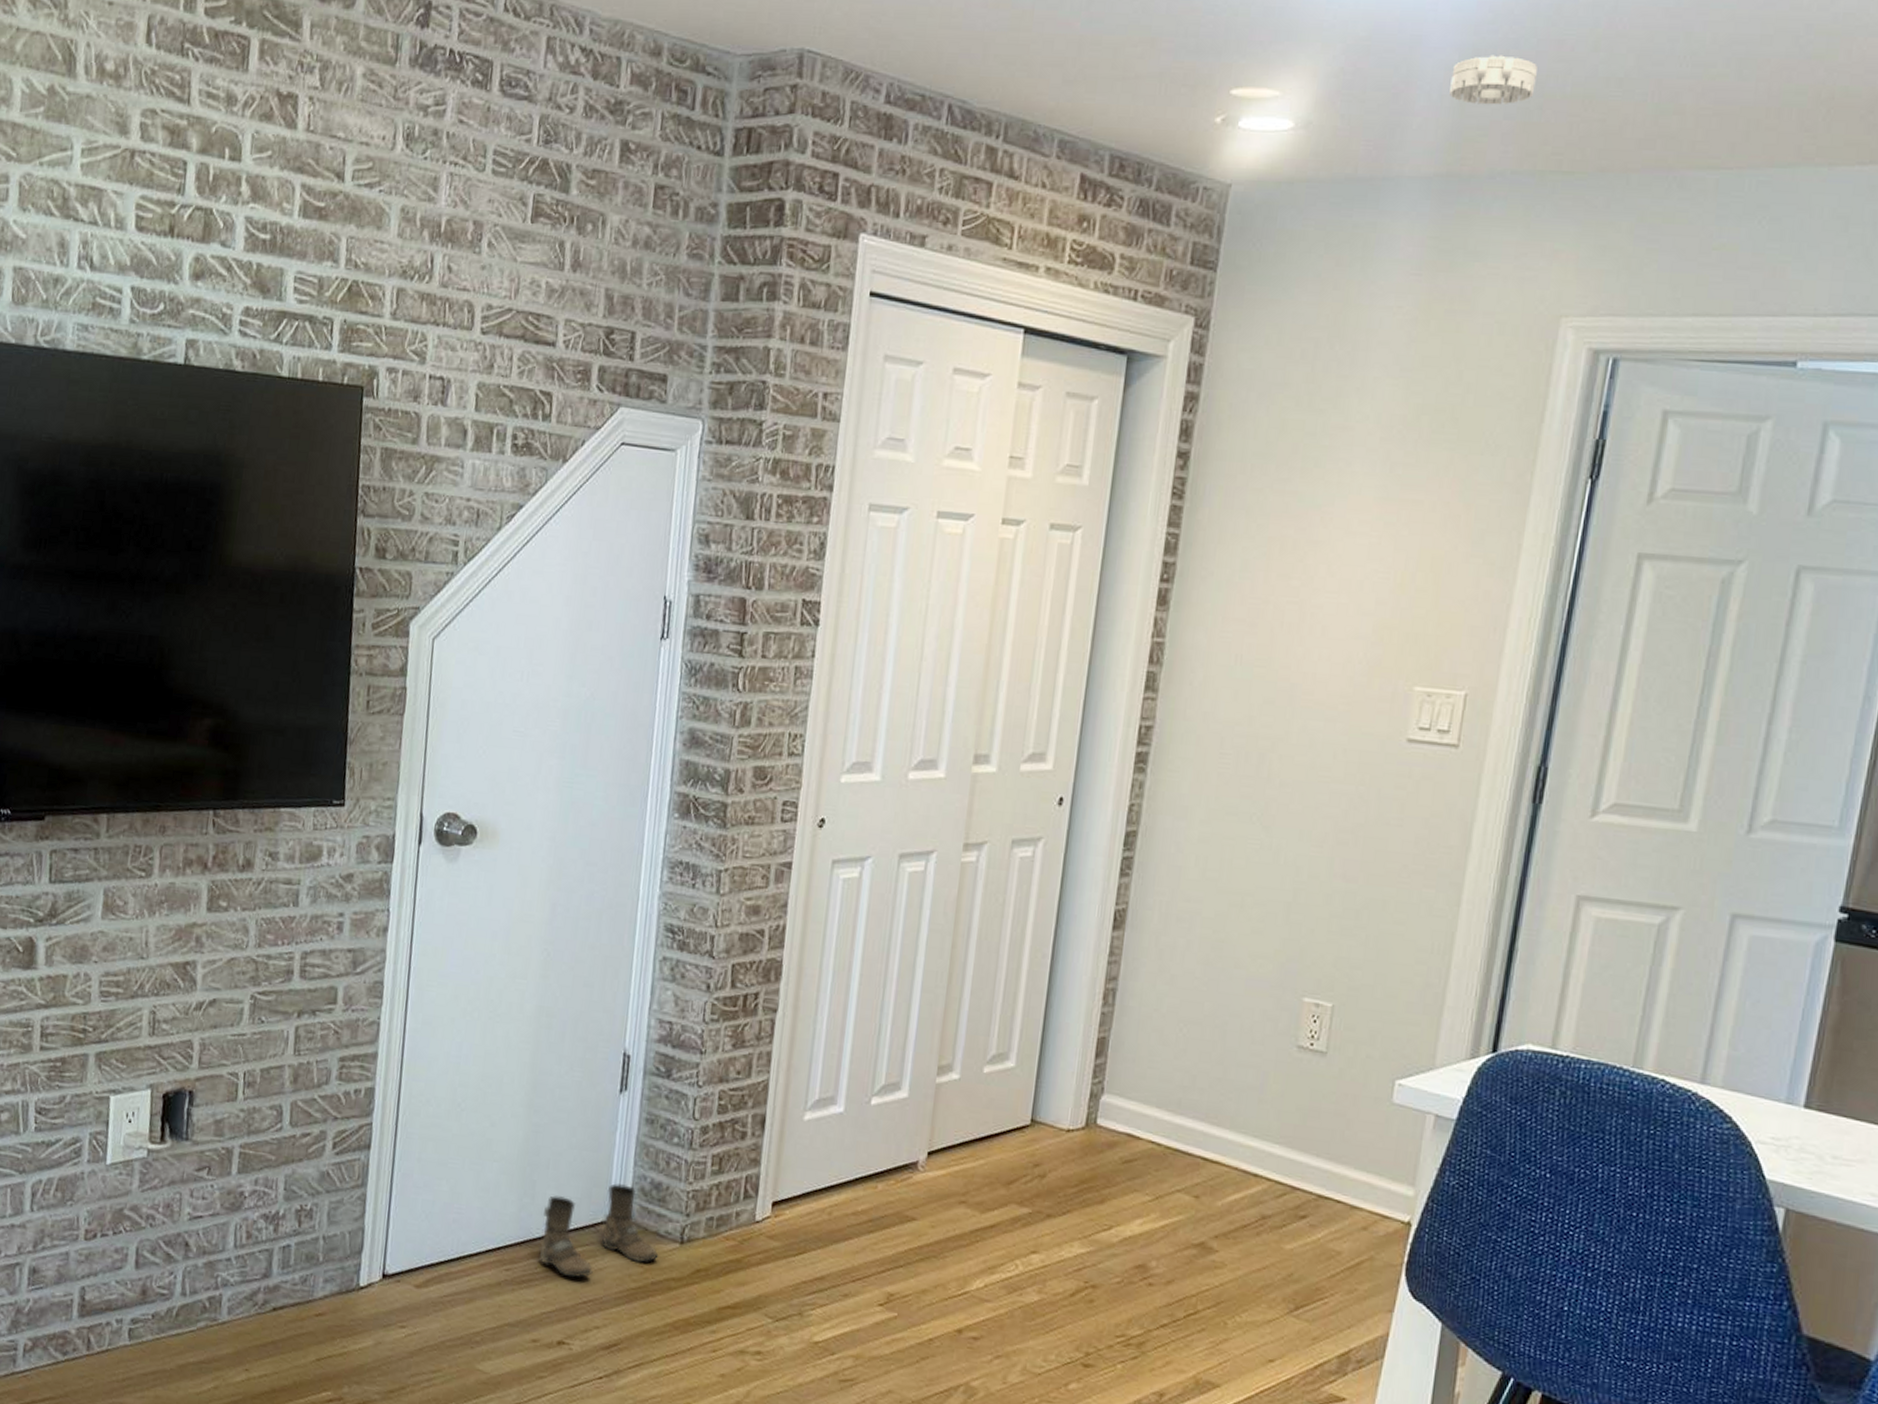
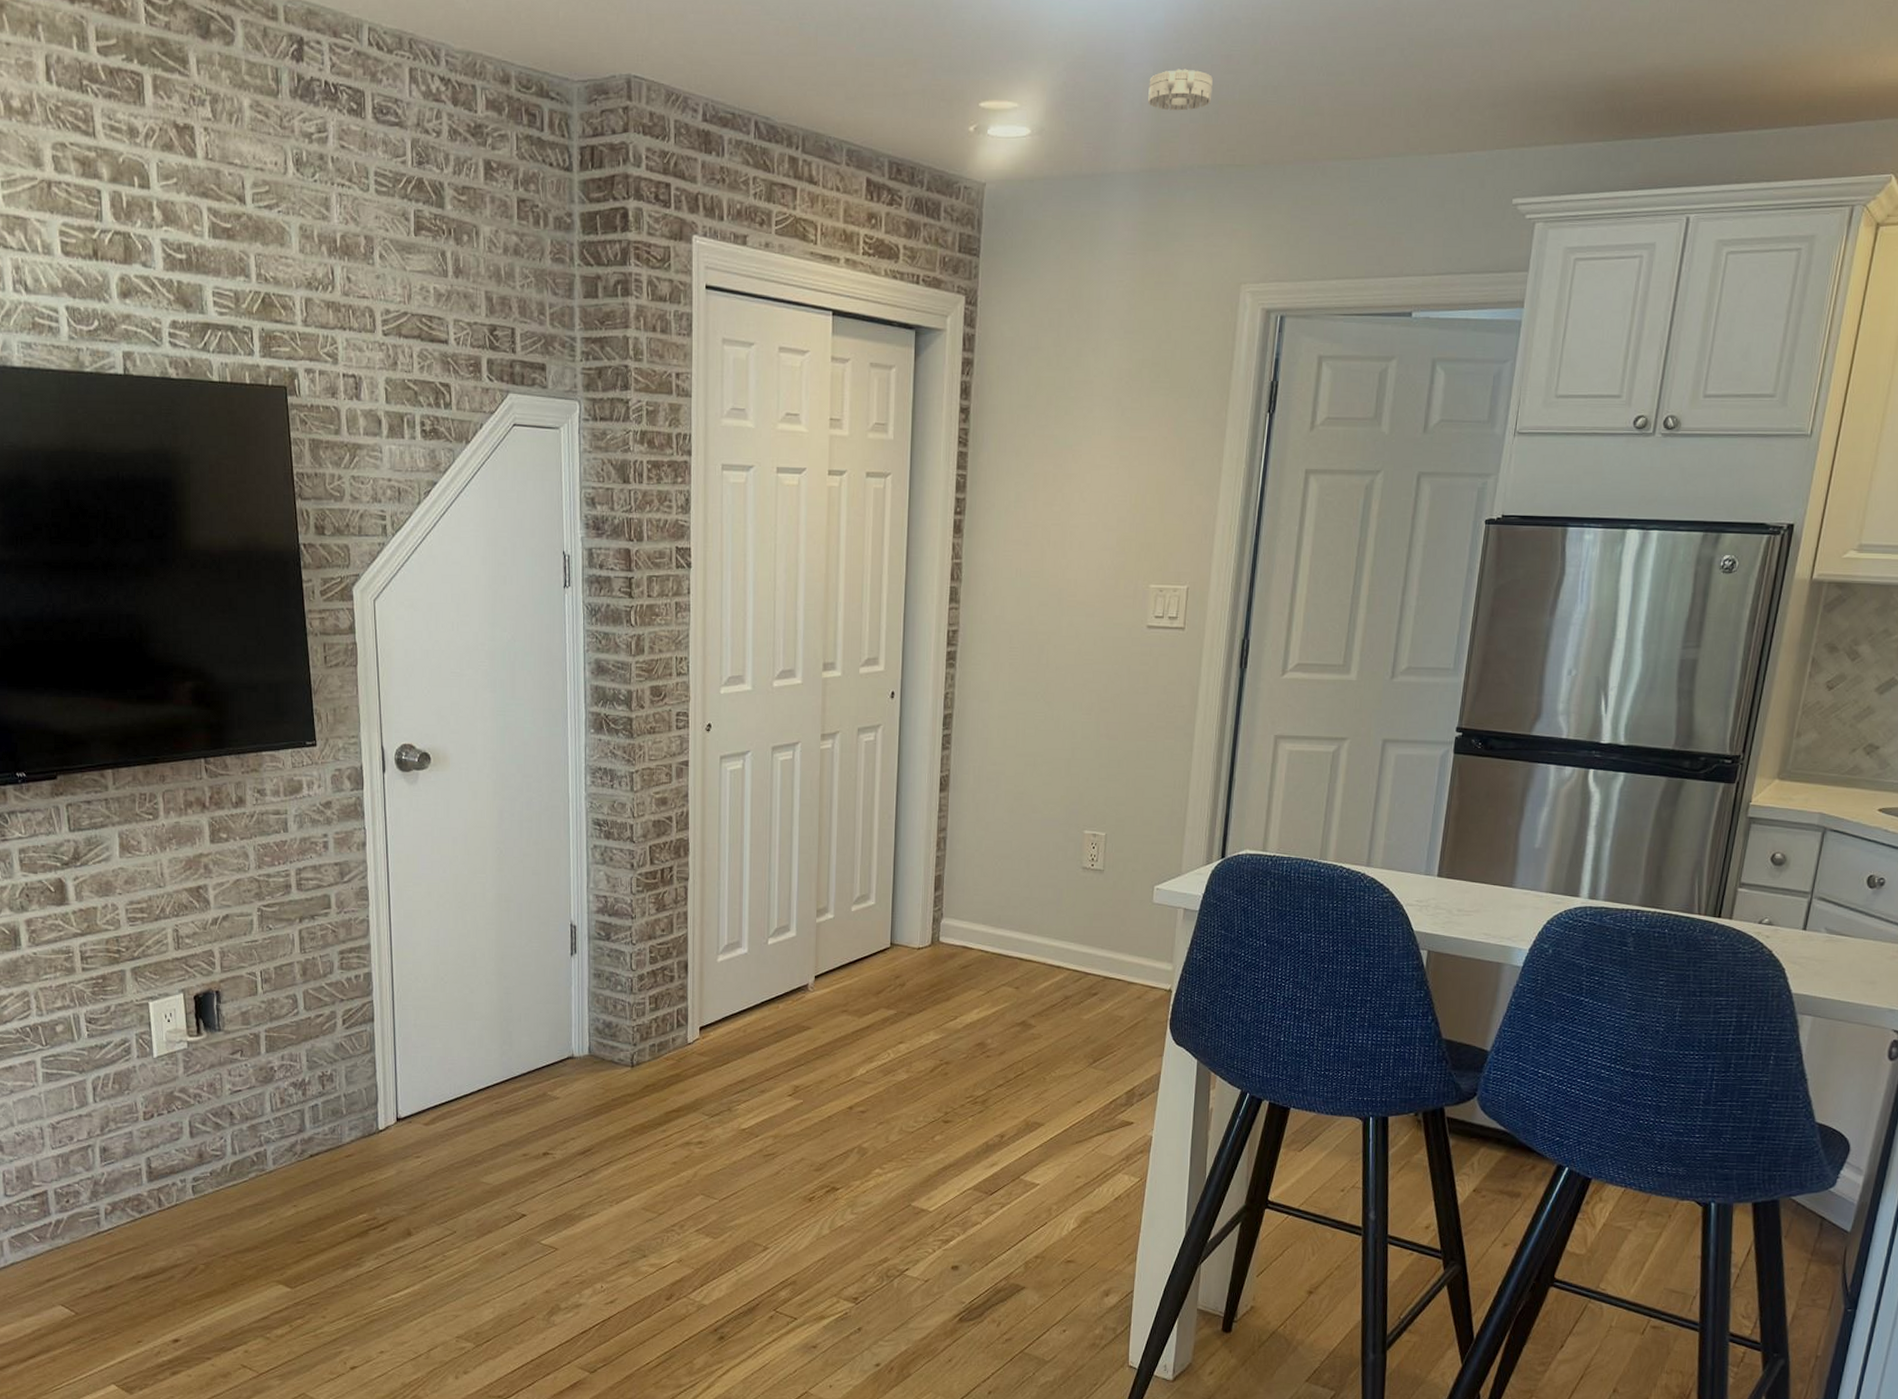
boots: present [540,1183,659,1278] -> none [521,1027,615,1103]

